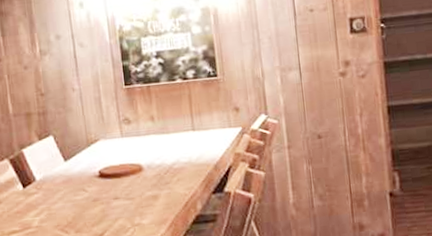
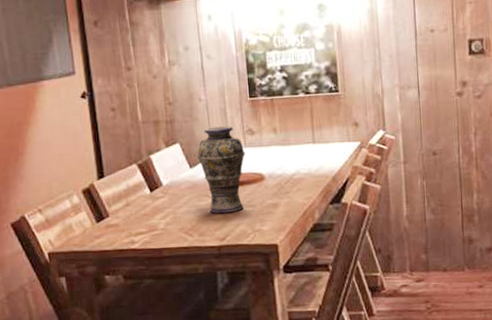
vase: none [71,115,122,209] -> present [197,126,245,214]

